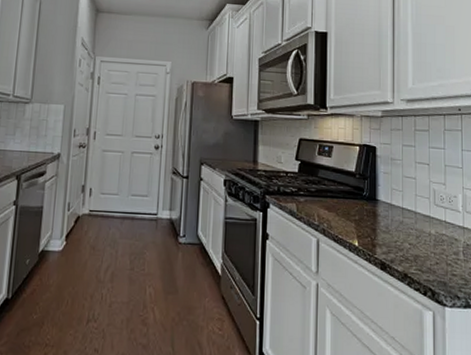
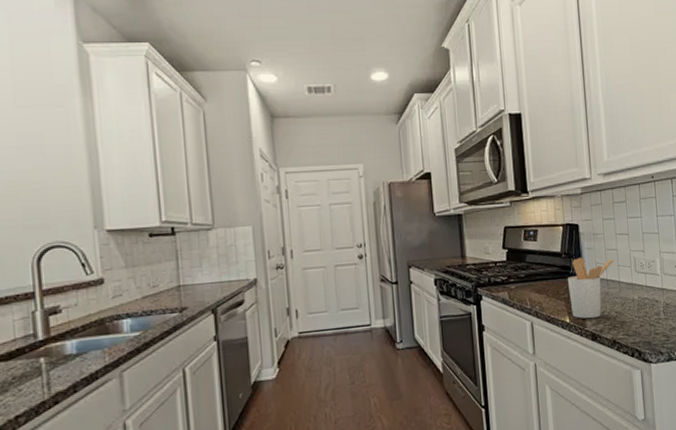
utensil holder: none [359,181,411,247] -> present [567,258,613,319]

